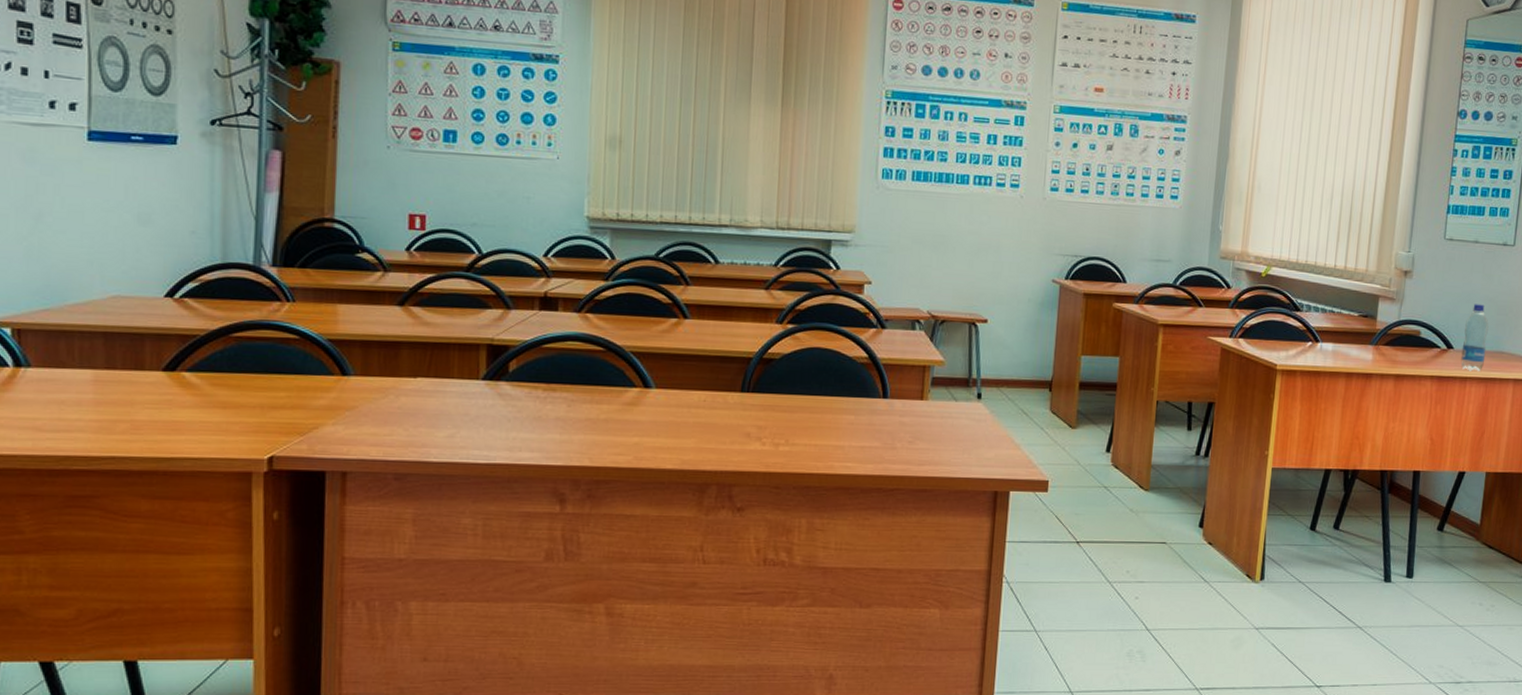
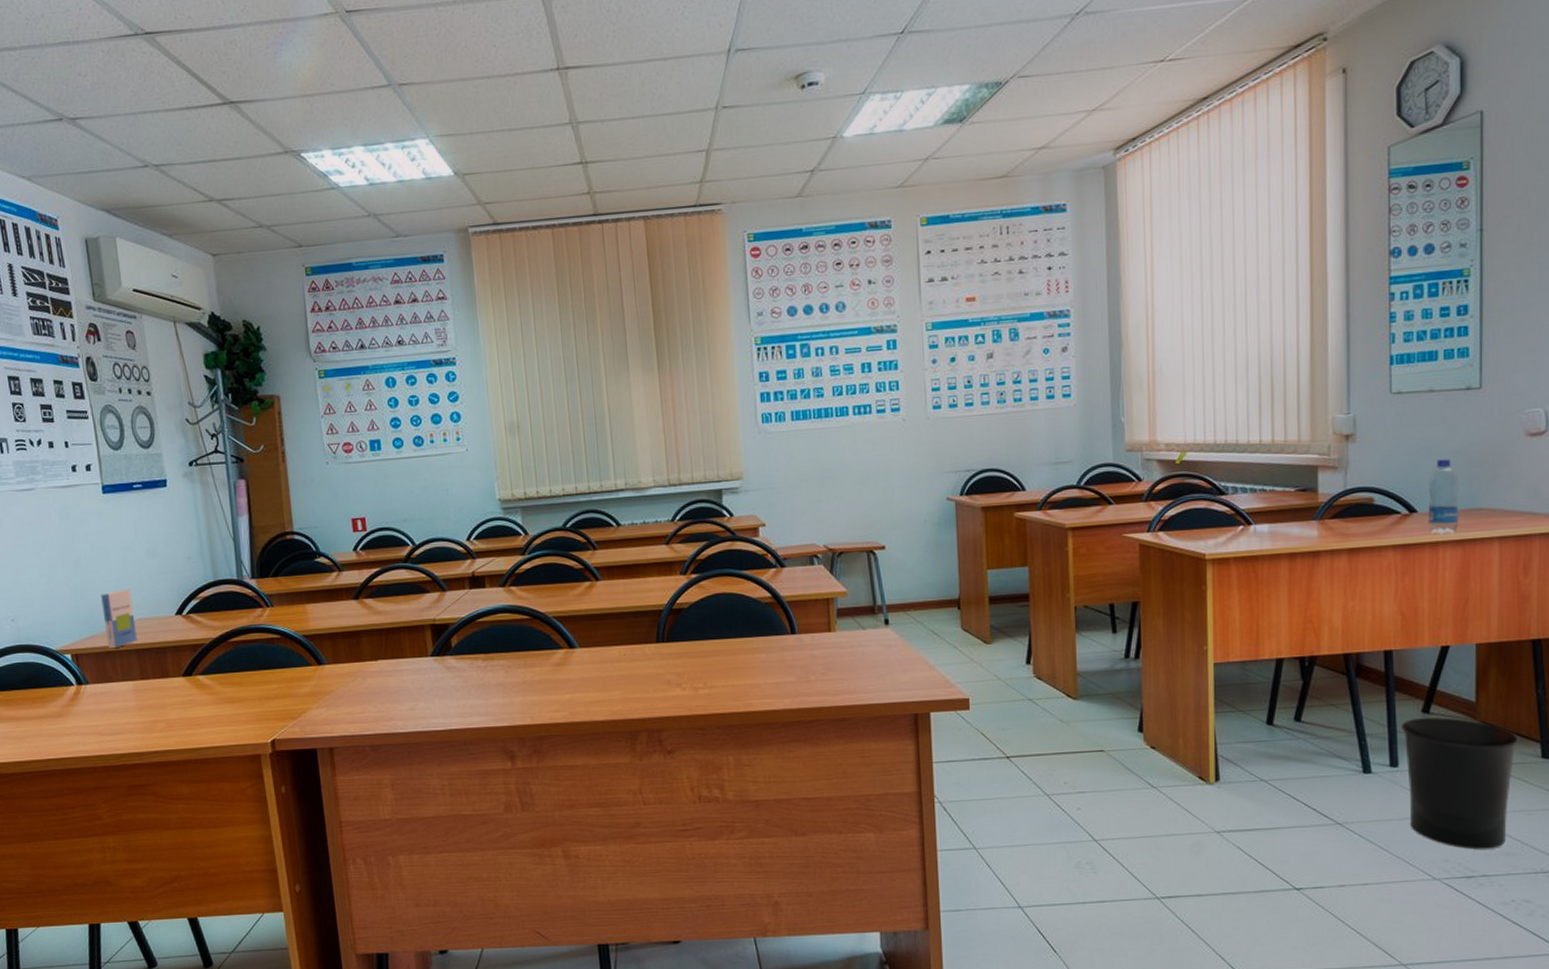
book: none [64,258,109,328] -> present [101,588,137,649]
waste bin: none [1417,534,1510,658] -> present [1400,717,1519,849]

